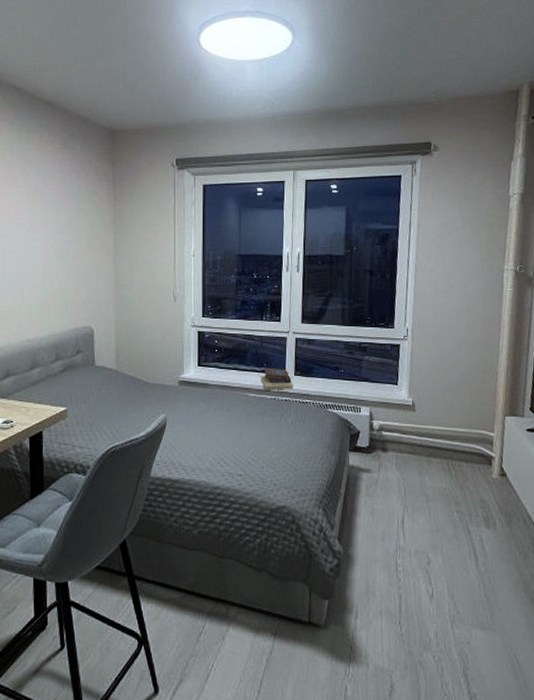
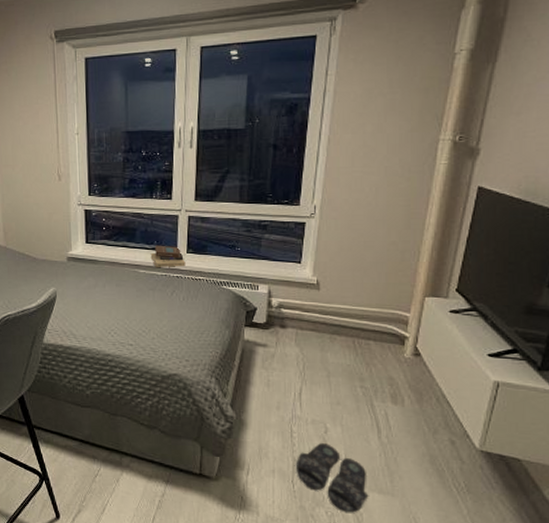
slippers: none [403,576,472,655] -> present [297,443,369,513]

